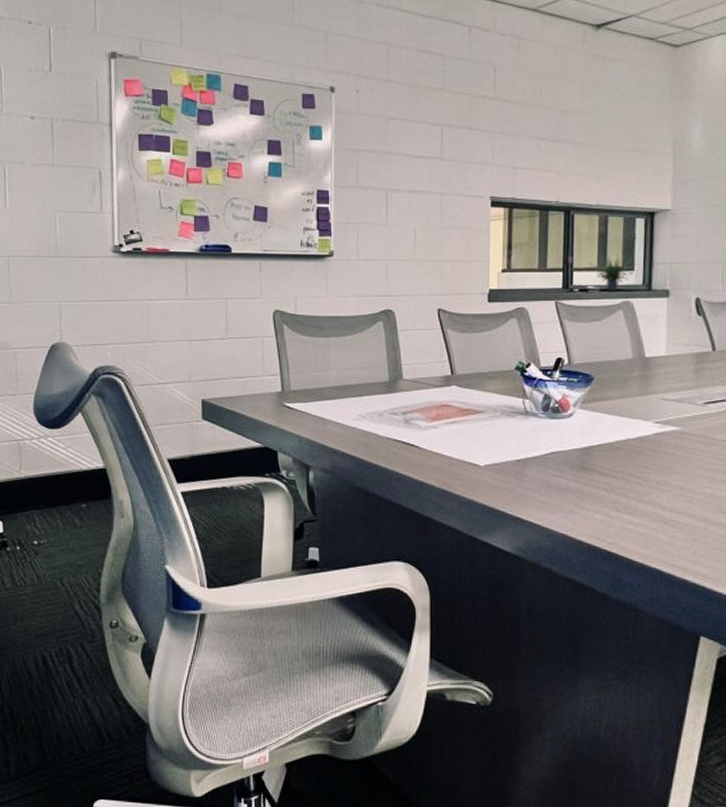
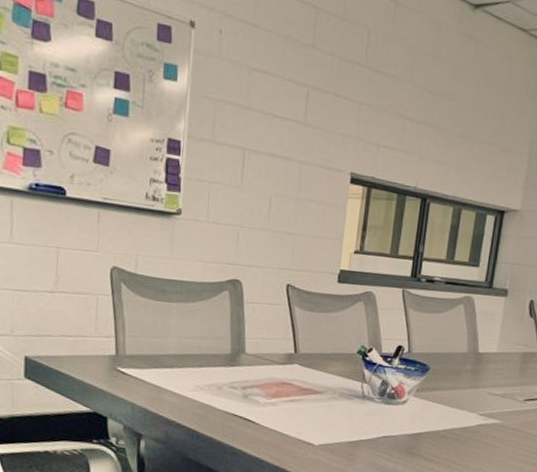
potted plant: present [590,253,633,292] -> none [439,245,478,286]

